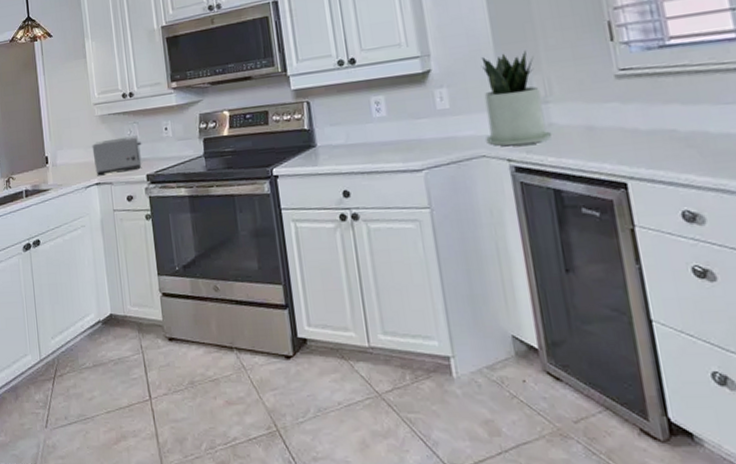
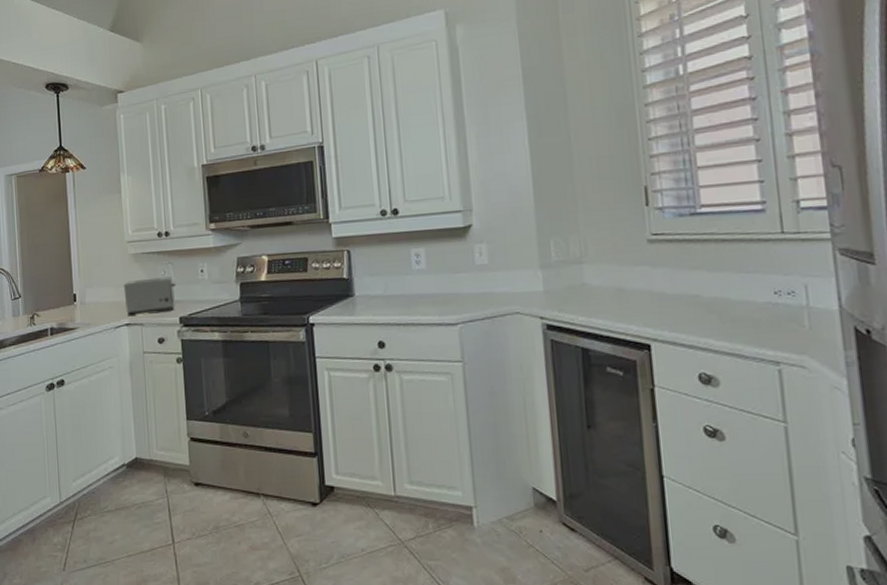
planter: present [481,50,553,147] -> none [519,210,585,304]

